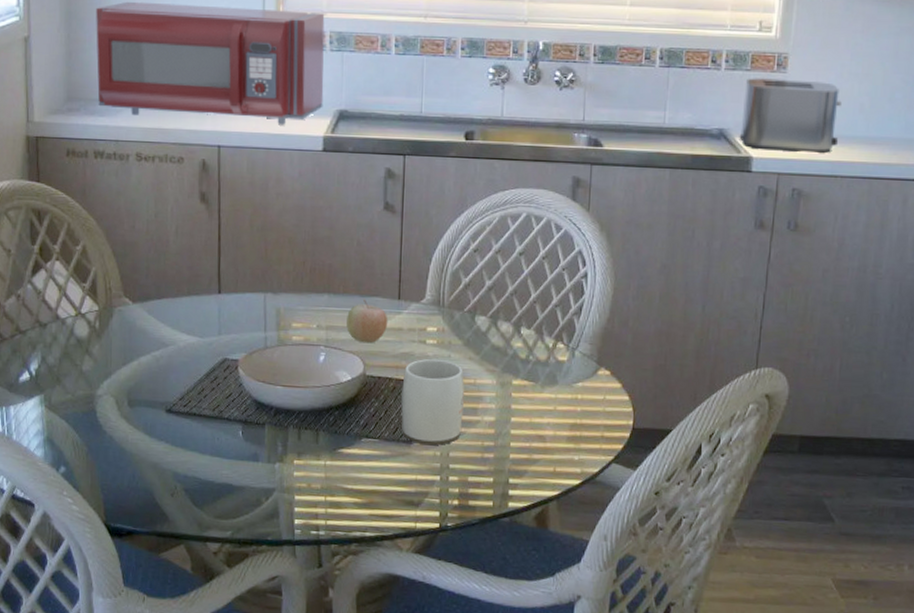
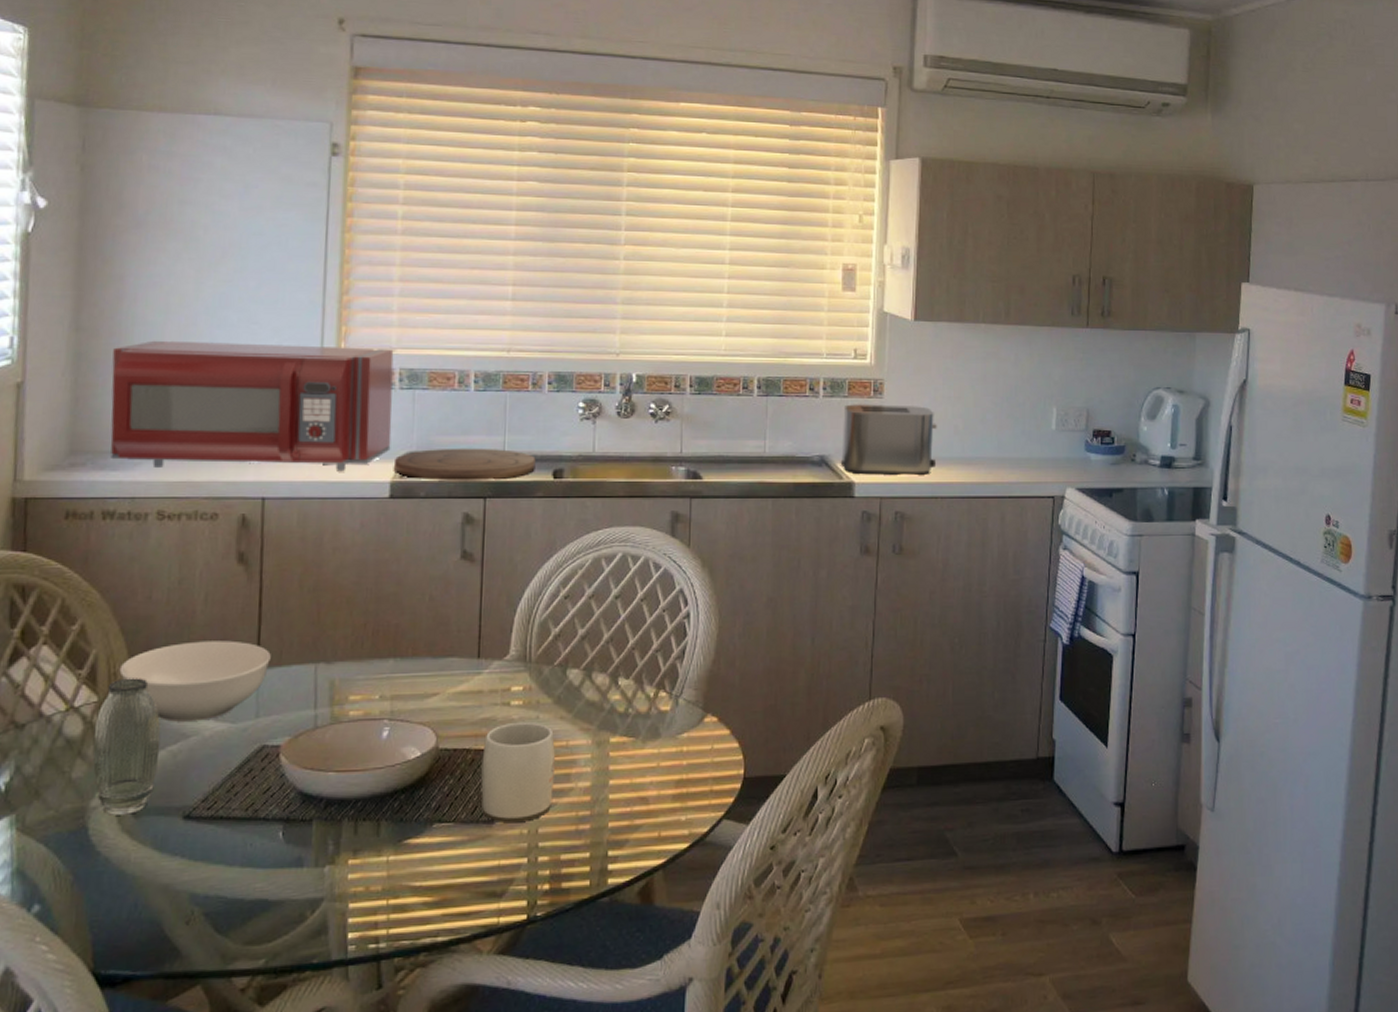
vase: none [96,293,147,404] -> present [92,678,161,815]
bowl: none [113,266,229,334] -> present [119,640,271,722]
cutting board: none [325,107,449,139] -> present [393,448,536,481]
fruit: present [346,299,388,344] -> none [416,660,466,712]

